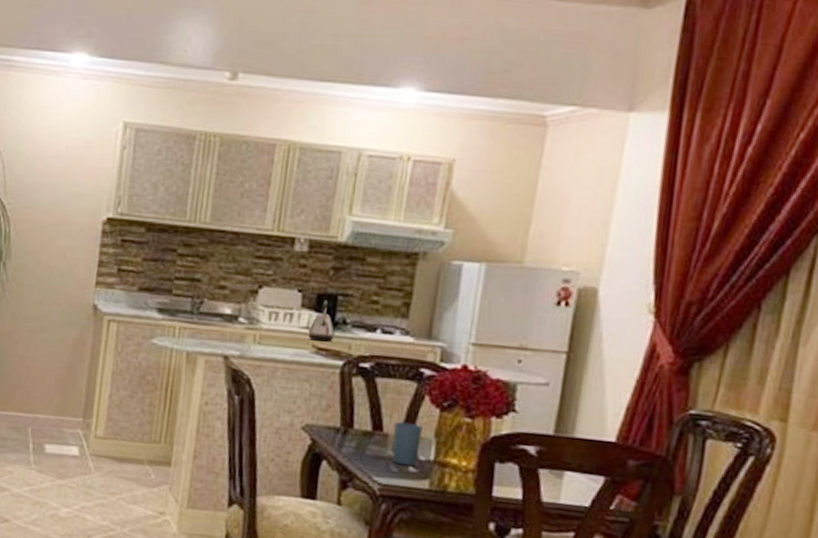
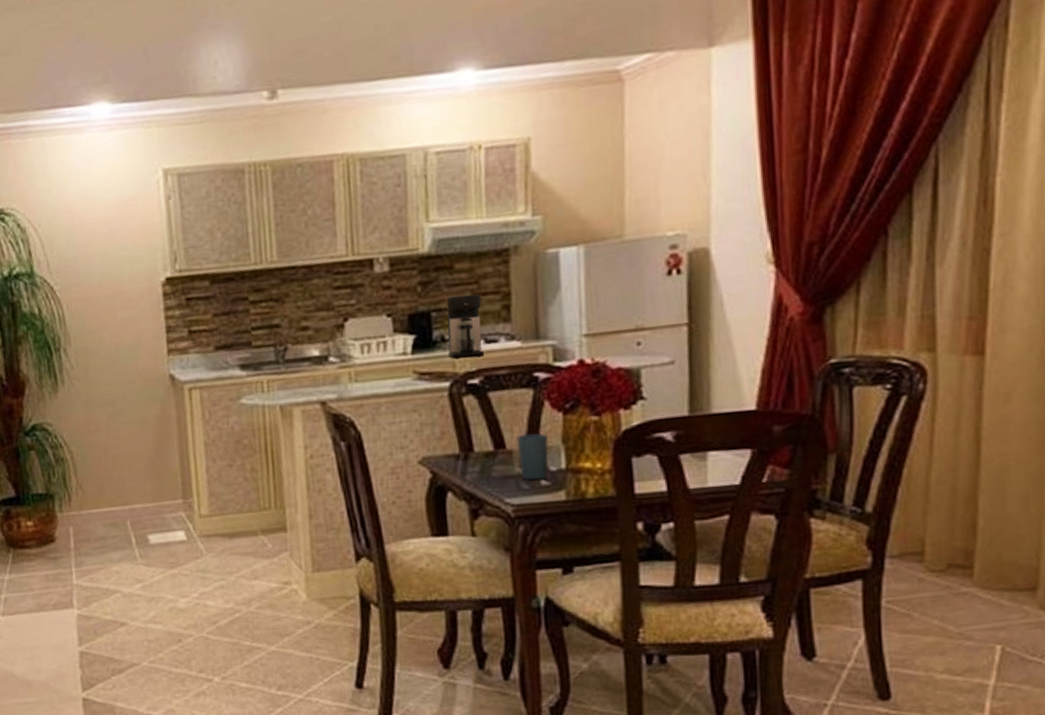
kettle: present [308,301,335,342] -> none [406,320,436,366]
coffee maker: none [346,285,385,345] -> present [446,293,485,360]

